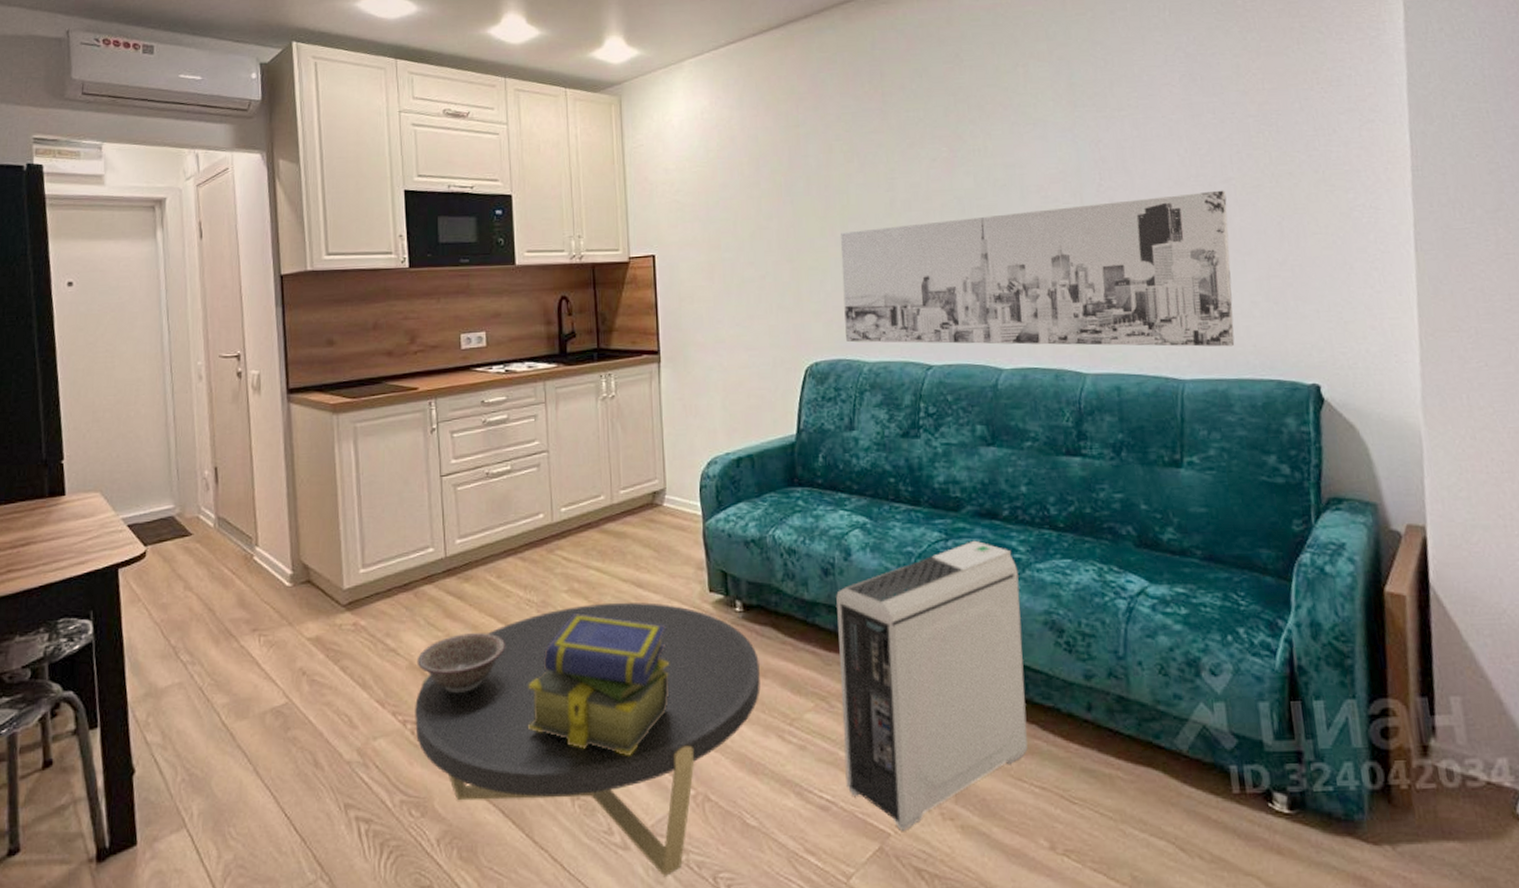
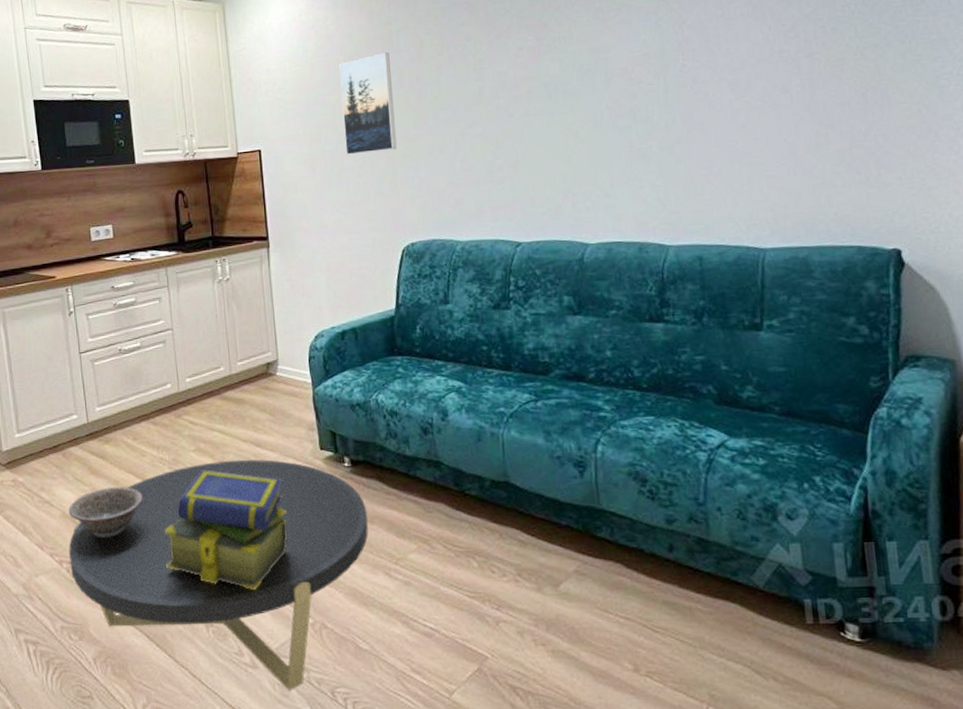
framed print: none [743,157,802,264] -> present [339,52,397,155]
air purifier: present [836,540,1028,831] -> none [435,400,613,654]
wall art: present [840,190,1235,347] -> none [432,65,816,224]

